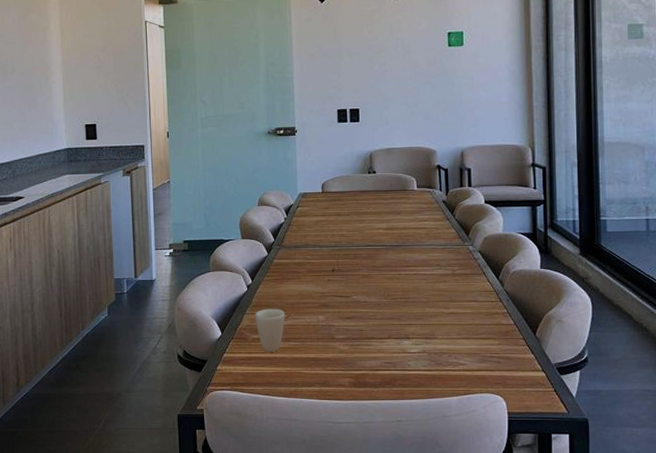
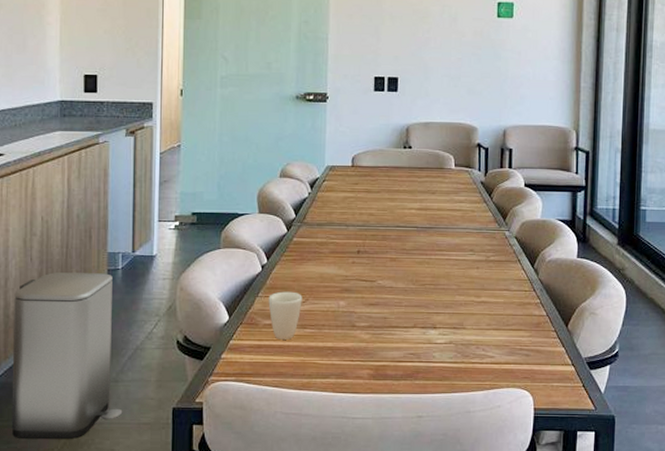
pedal bin: none [39,297,136,442] -> present [11,272,123,439]

